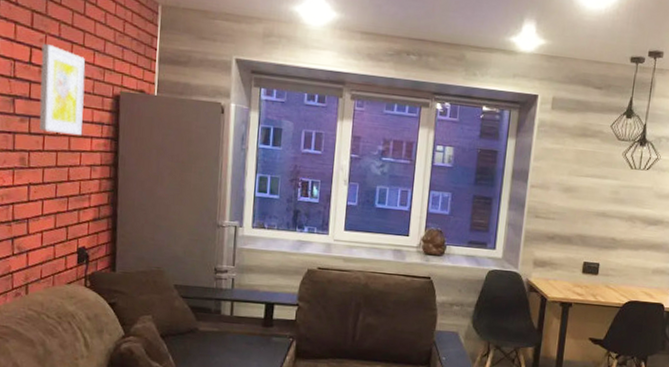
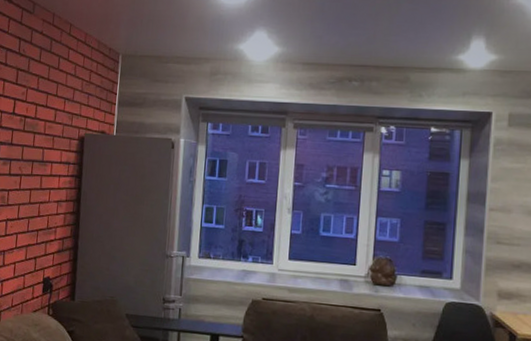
wall art: present [39,43,85,135] -> none [18,95,57,174]

